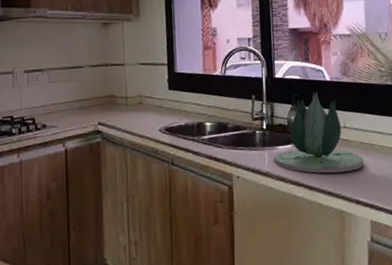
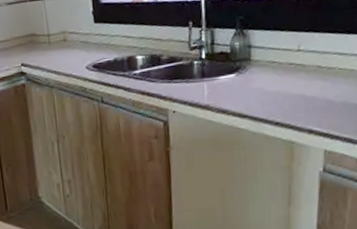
succulent plant: present [274,92,364,174] -> none [215,12,320,103]

